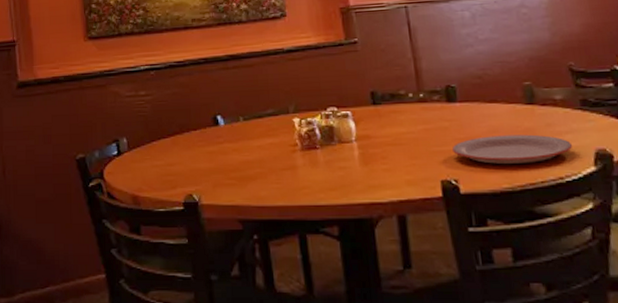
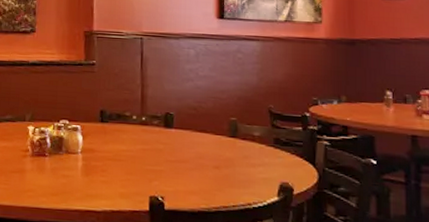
plate: present [452,134,573,165] -> none [163,161,263,189]

